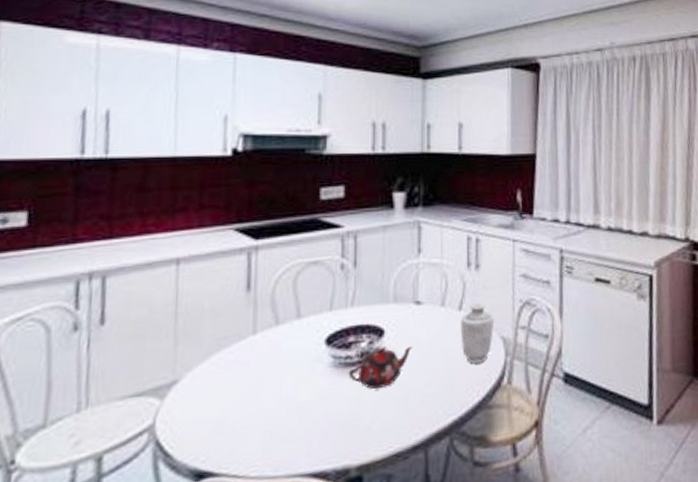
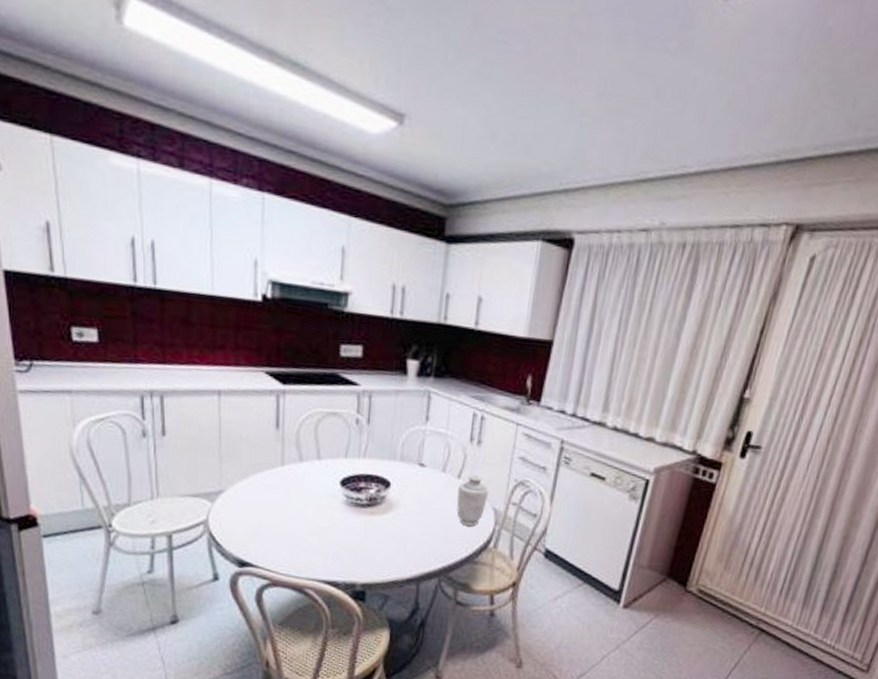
teapot: present [348,345,413,389] -> none [358,496,415,529]

